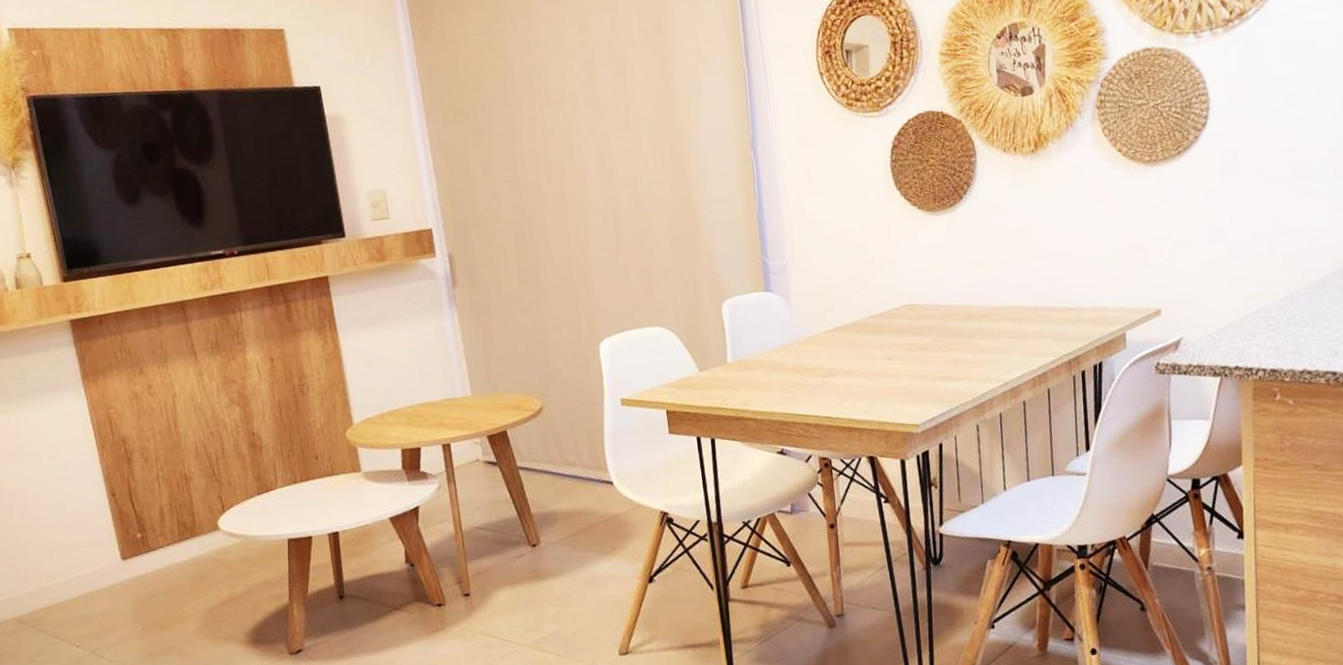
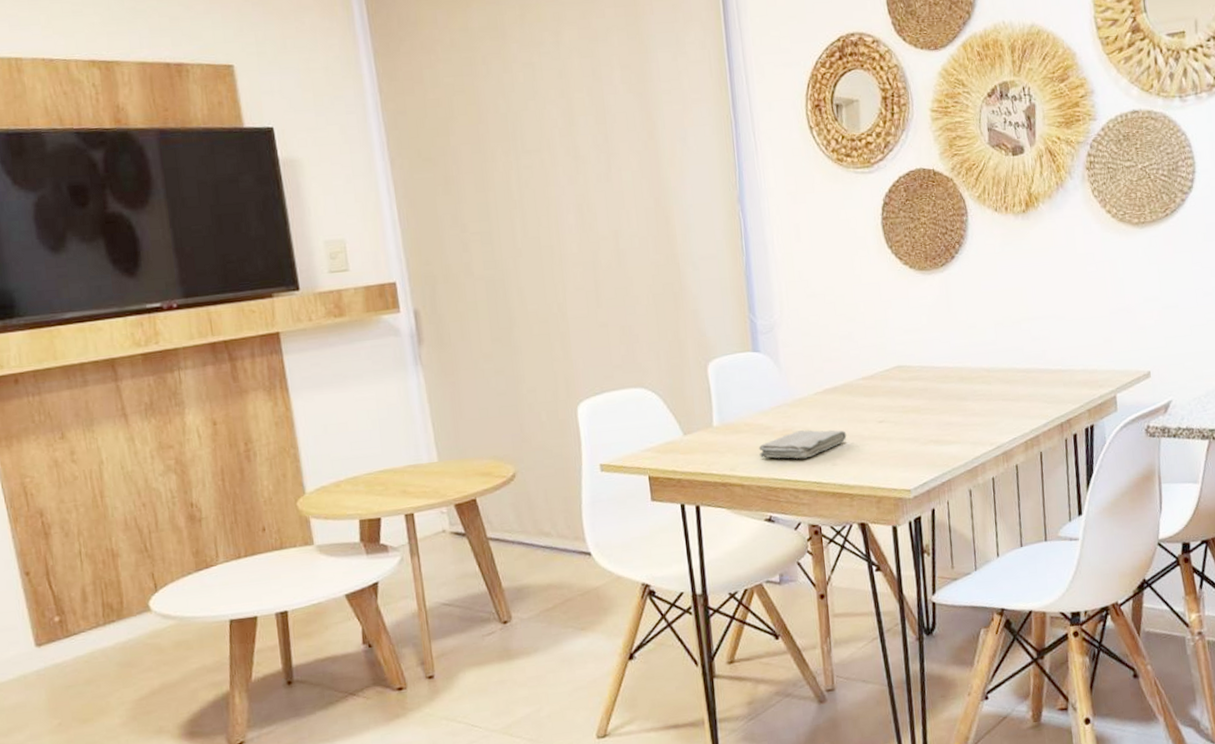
washcloth: none [771,366,856,395] -> present [758,430,847,459]

